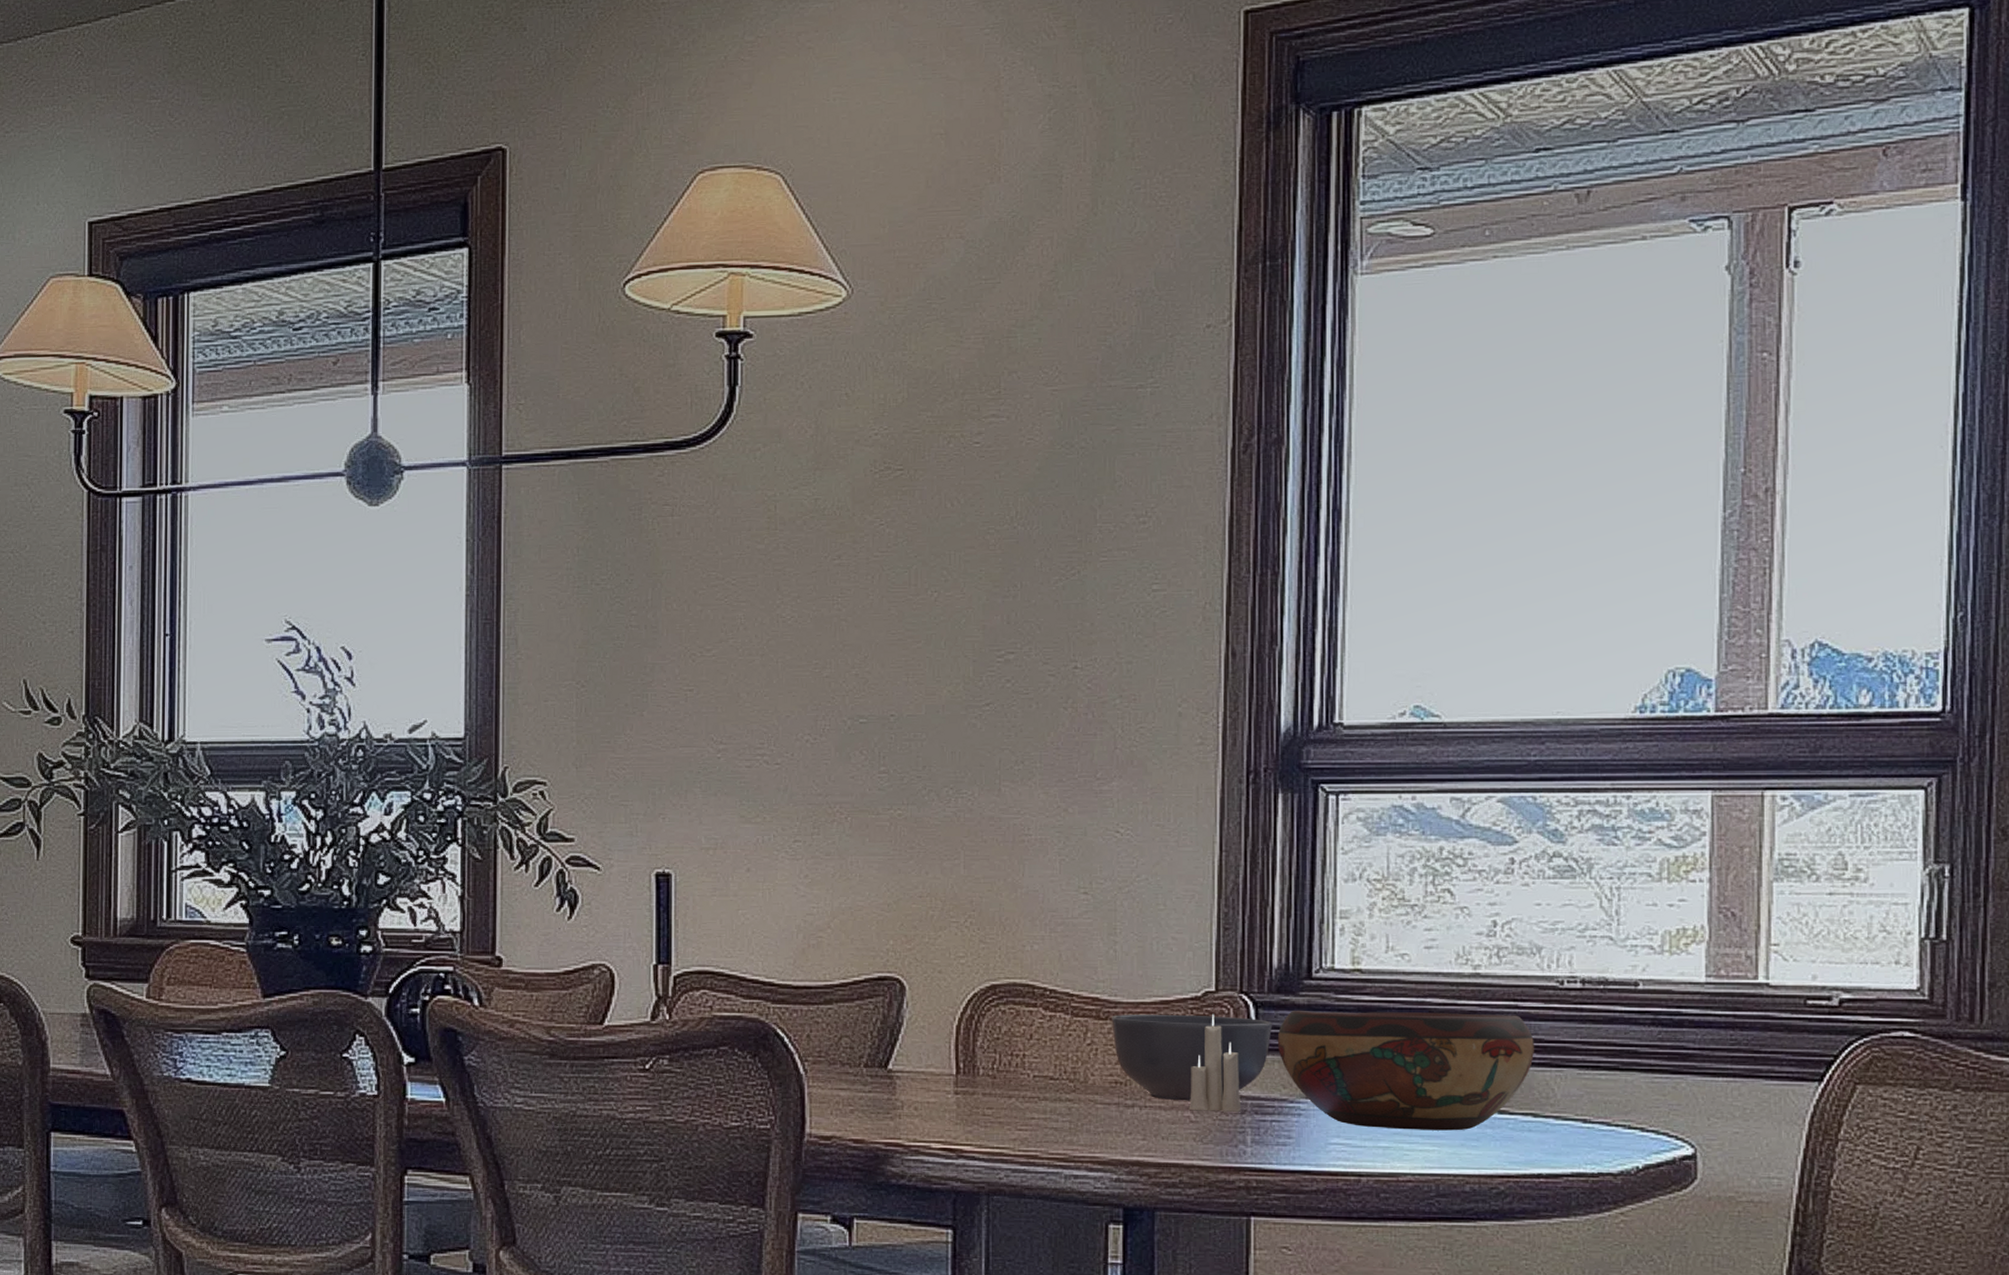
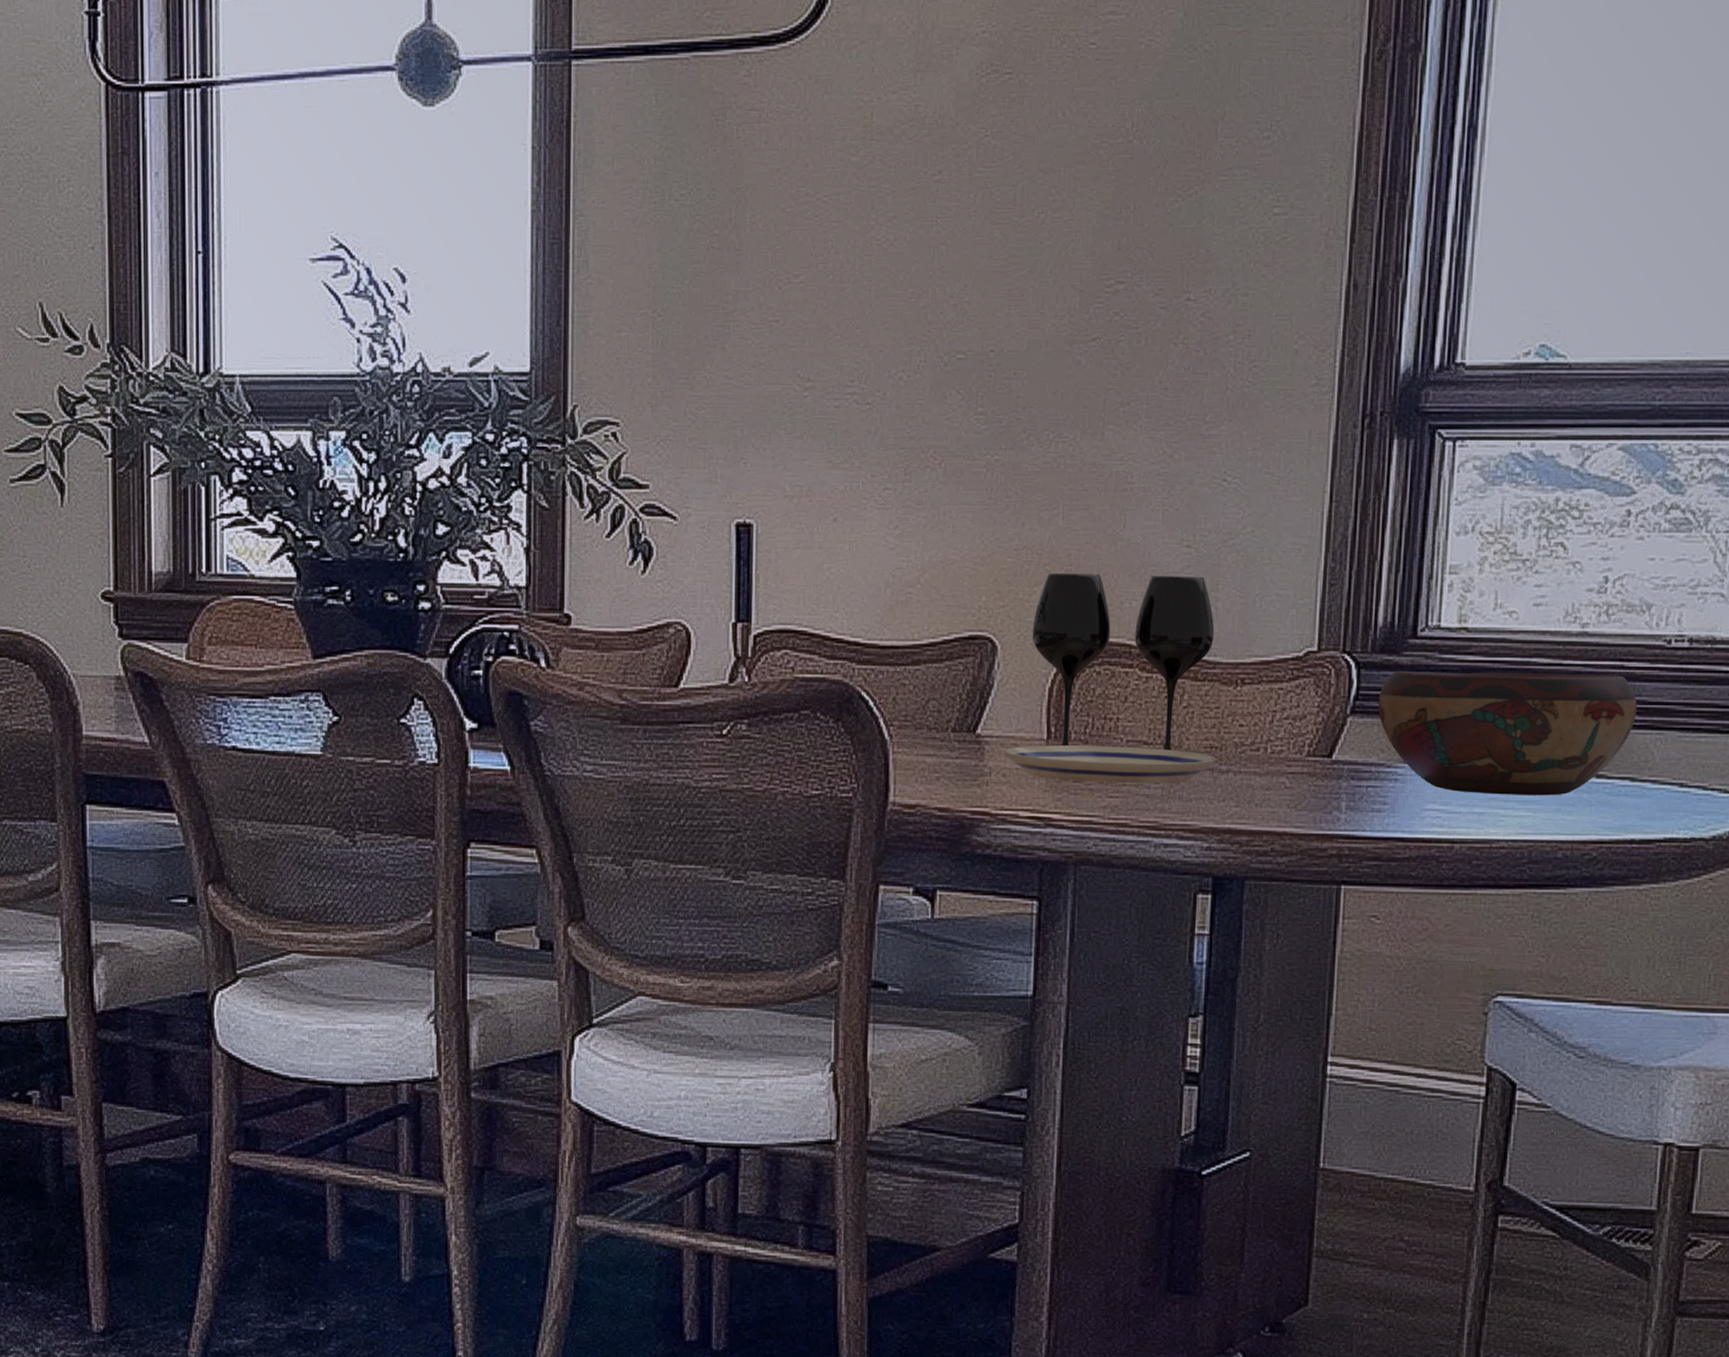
plate: none [915,1080,1122,1117] -> present [1004,745,1217,783]
wine glass: none [938,919,1114,1086] -> present [1032,574,1215,751]
bowl: present [1110,1014,1273,1101] -> none [1208,675,1375,766]
candle: present [1188,1015,1242,1113] -> none [1284,676,1338,778]

